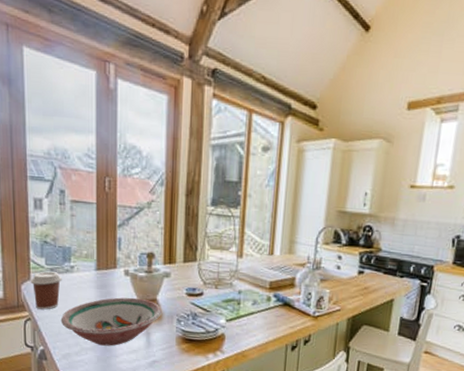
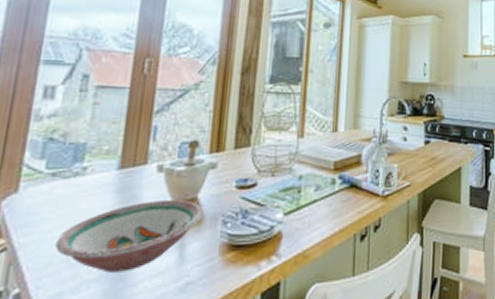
coffee cup: present [30,271,62,310] -> none [16,177,68,233]

